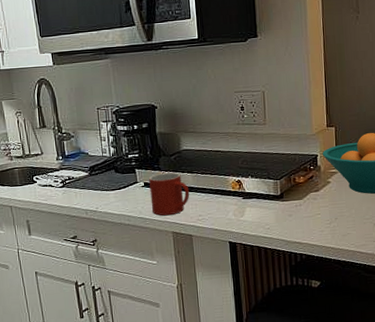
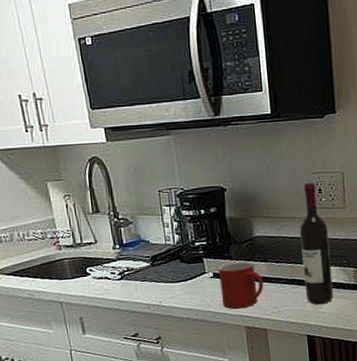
wine bottle: none [223,100,254,214] -> present [299,182,333,305]

